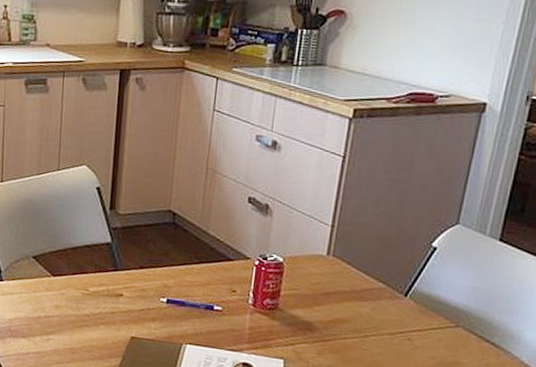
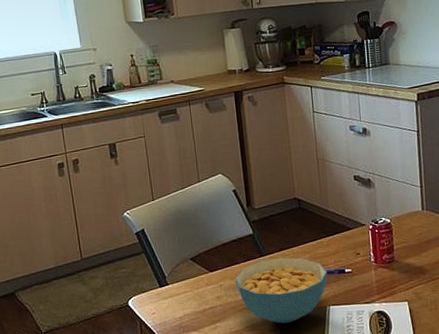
cereal bowl: none [80,275,192,353] -> present [235,257,328,324]

